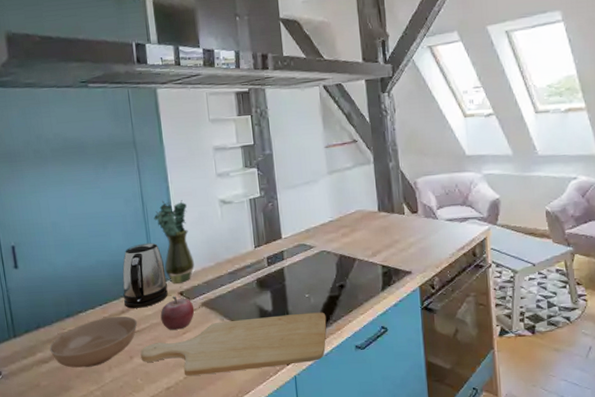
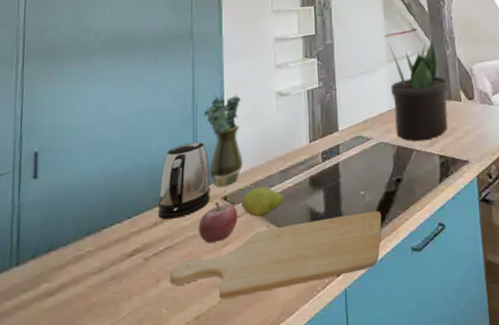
bowl: present [49,316,138,368] -> none [59,229,171,300]
fruit: none [195,284,235,311] -> present [241,186,285,217]
planter: none [328,152,391,252] -> present [388,40,449,142]

